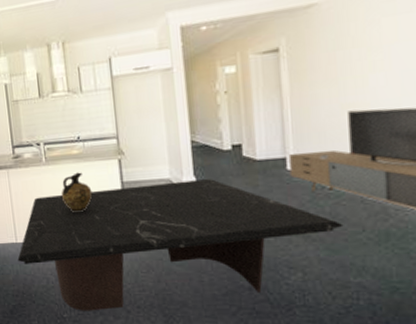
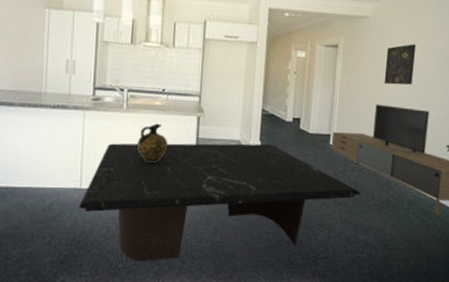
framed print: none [353,22,402,84] -> present [384,44,416,85]

